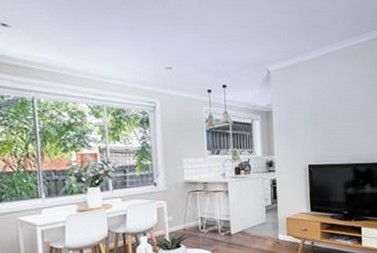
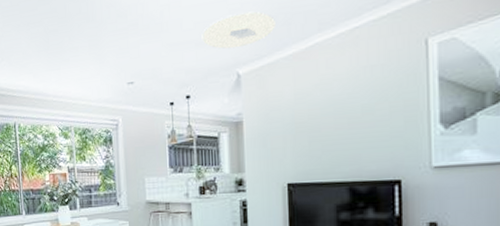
ceiling light: none [236,19,298,48] -> present [201,11,275,49]

